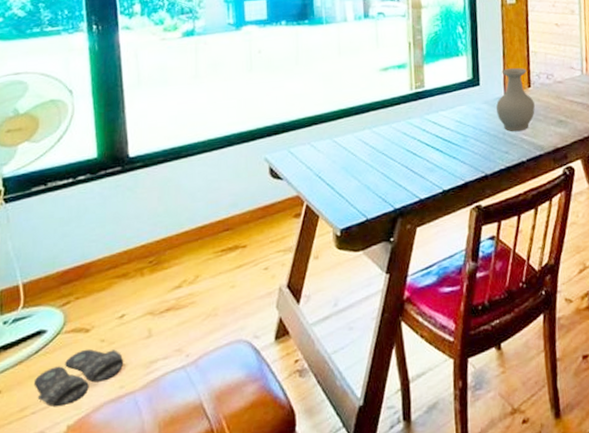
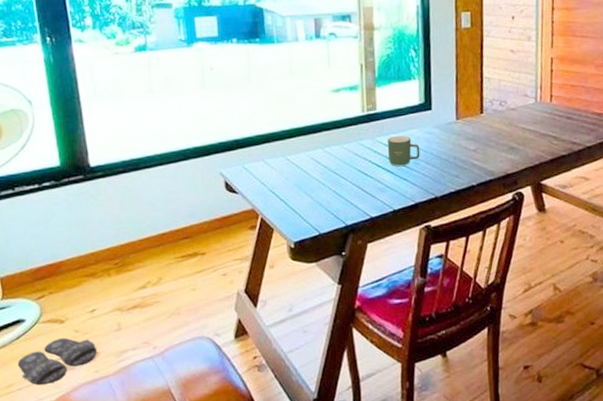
mug: none [436,112,469,145] -> present [387,135,420,167]
vase: present [496,68,535,132] -> none [448,94,487,157]

